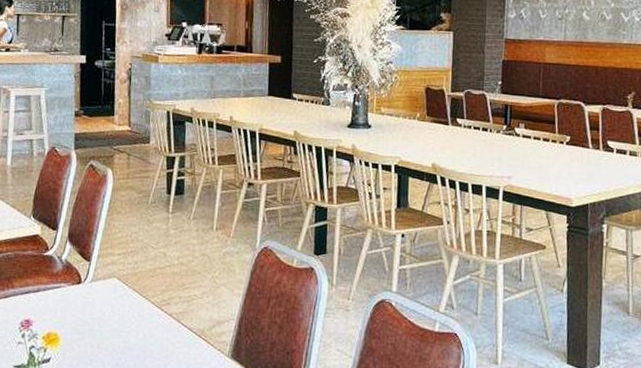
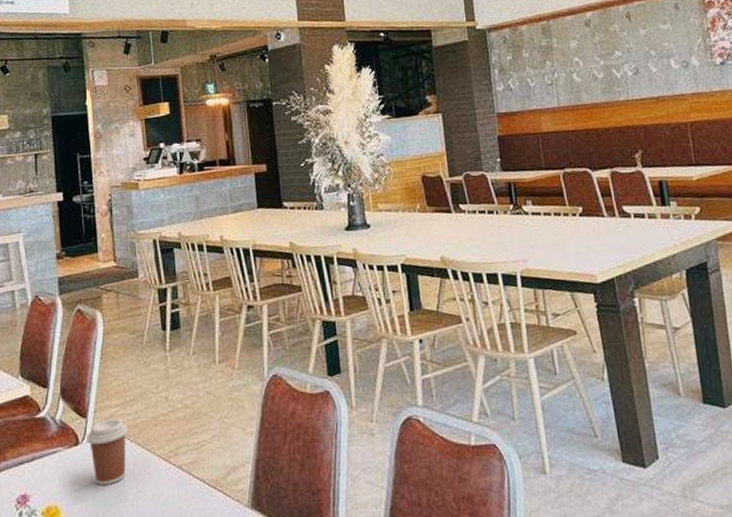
coffee cup: none [88,265,128,321] -> present [87,418,129,485]

